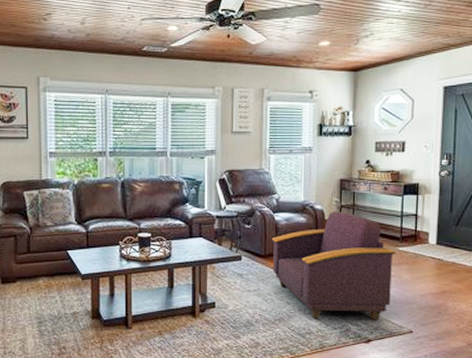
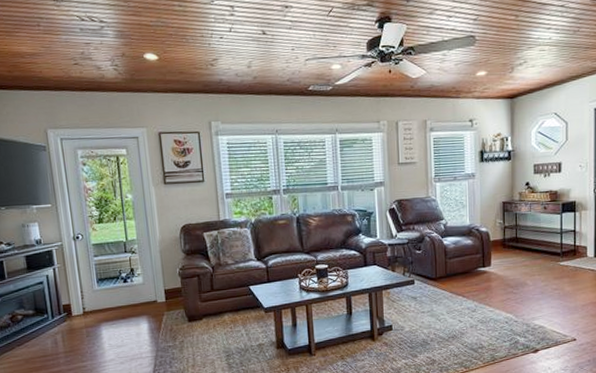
armchair: present [271,211,396,321] -> none [441,232,558,335]

